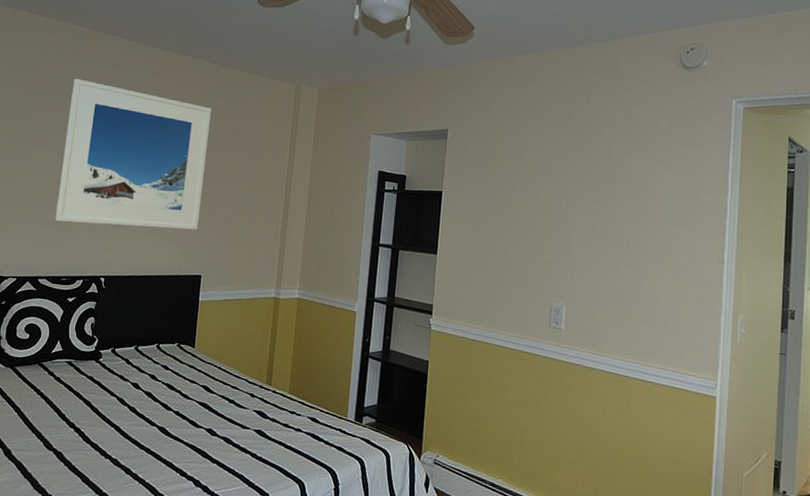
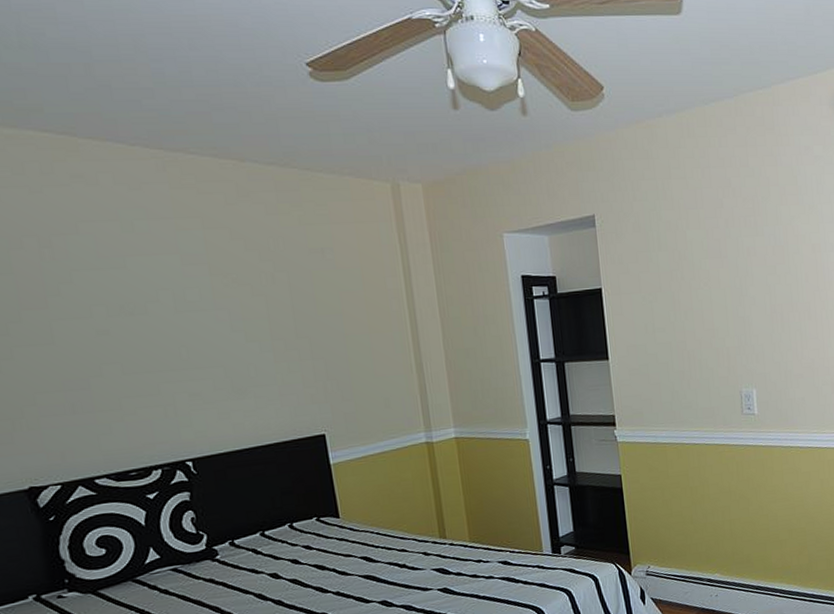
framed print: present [55,78,212,230] -> none [59,208,305,404]

